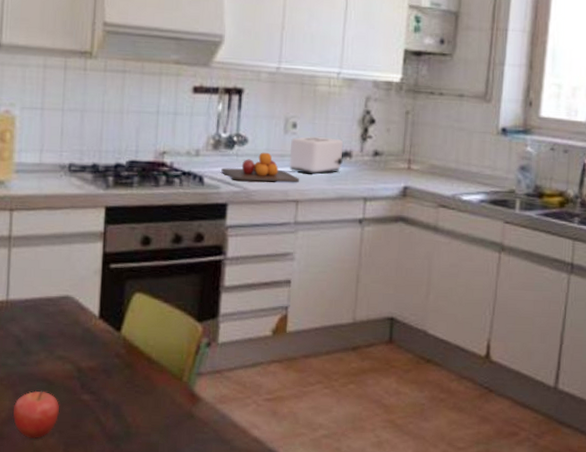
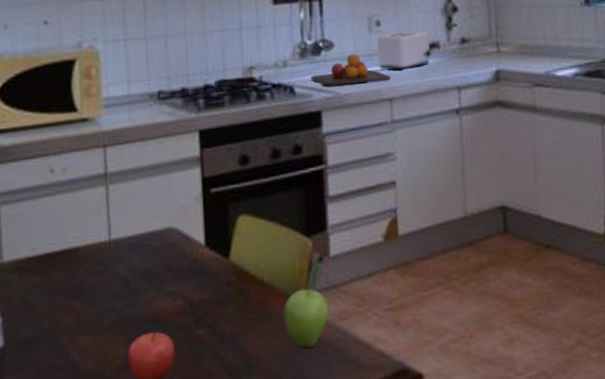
fruit: none [166,365,211,424] -> present [283,283,329,347]

